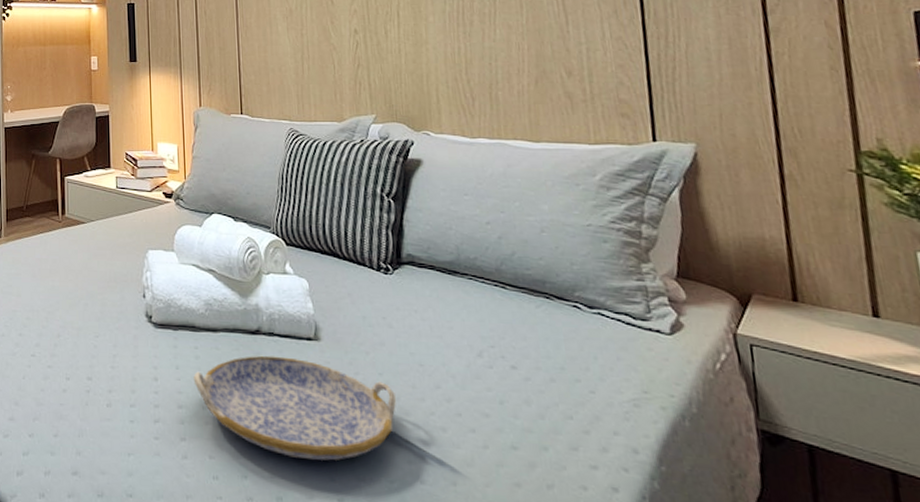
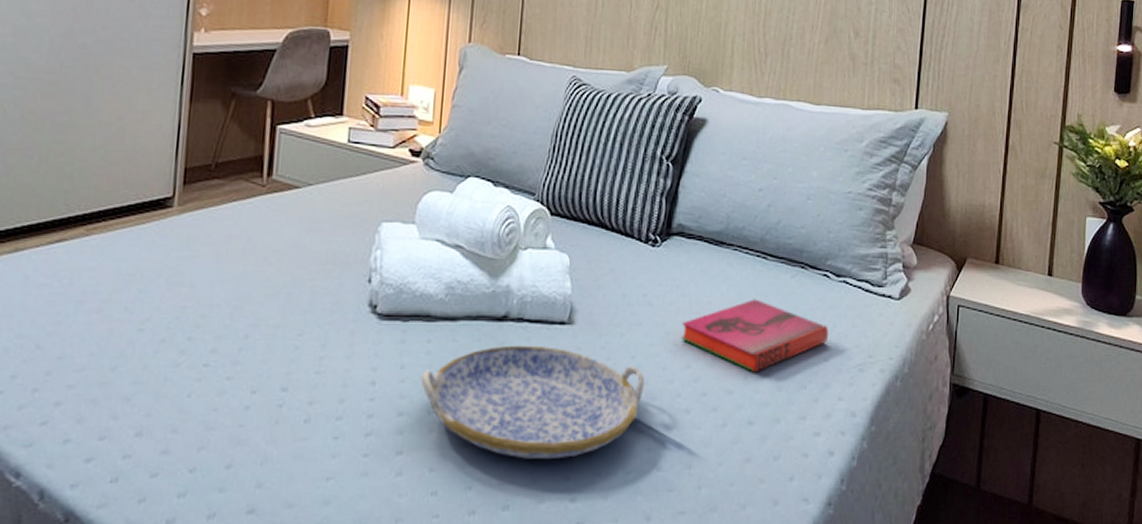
hardback book: none [426,326,591,398] -> present [680,299,829,373]

